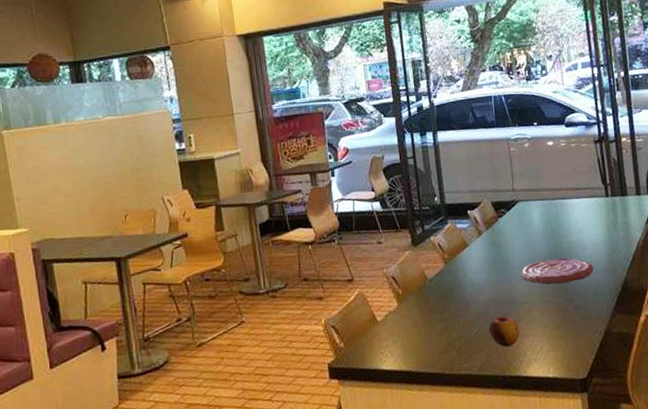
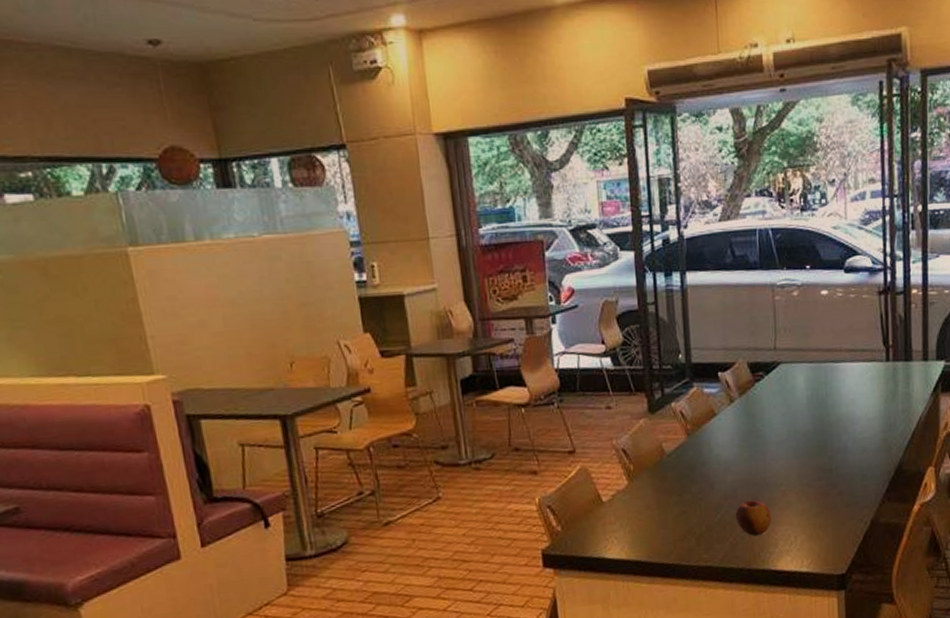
plate: present [521,257,594,284] -> none [778,433,864,464]

